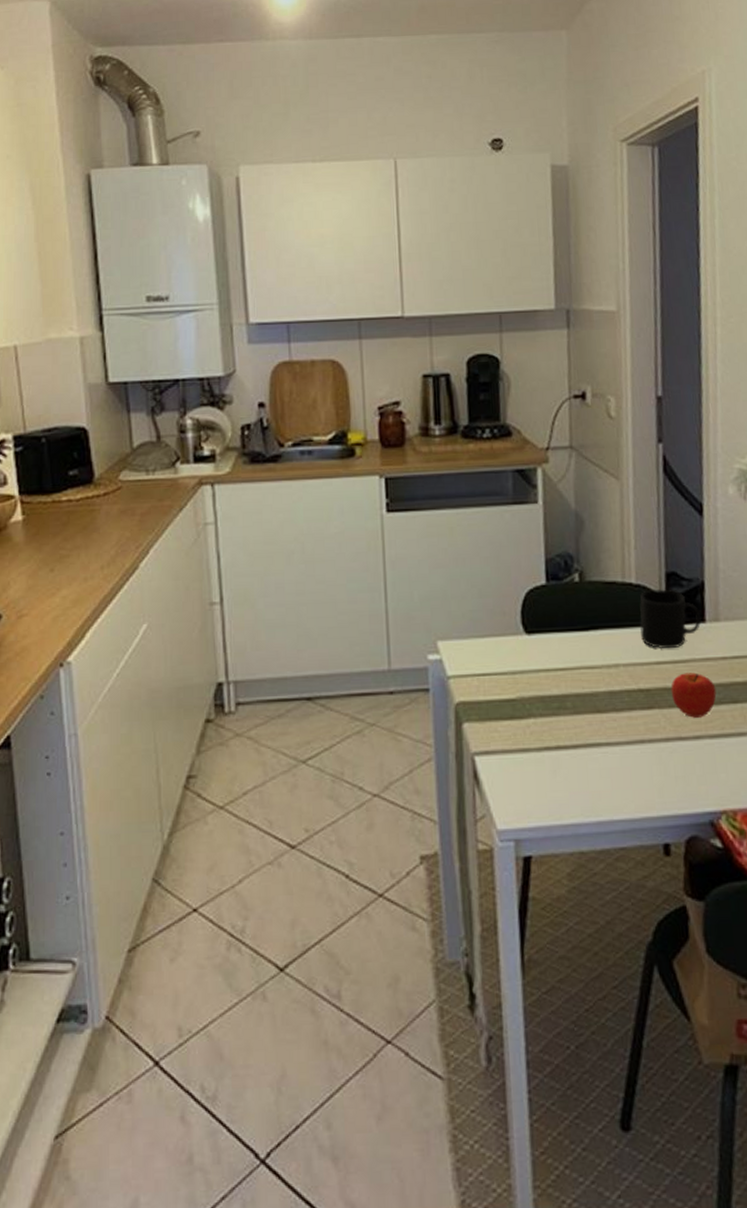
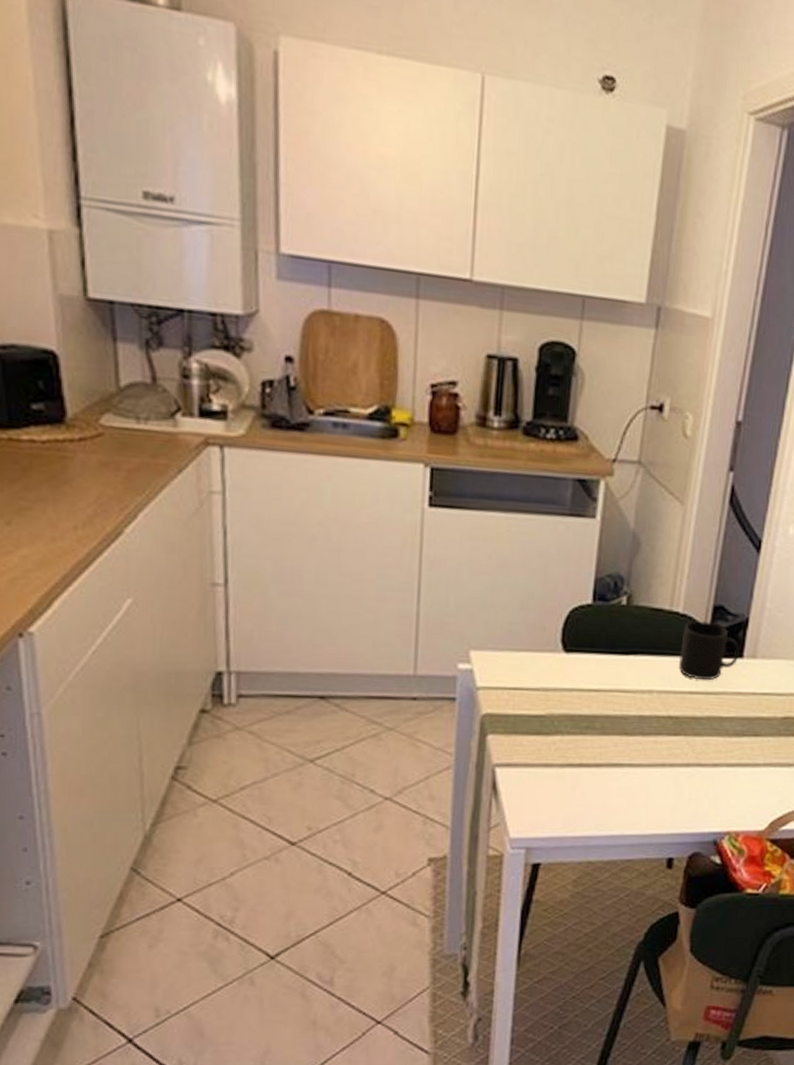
fruit: present [671,672,717,718] -> none [698,704,741,747]

